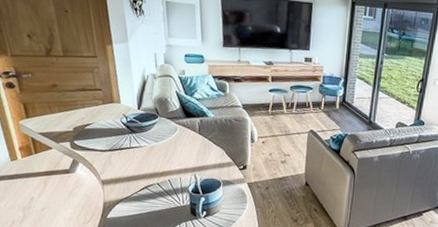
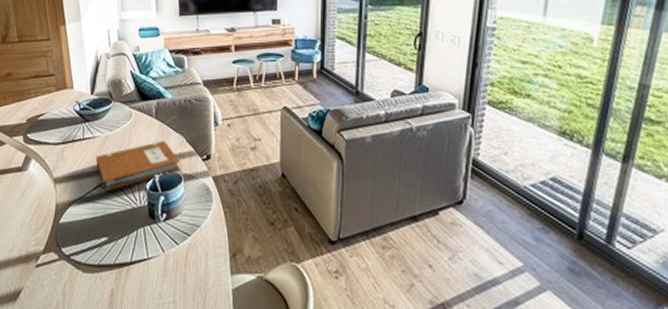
notebook: none [142,152,221,193] -> present [95,140,181,192]

